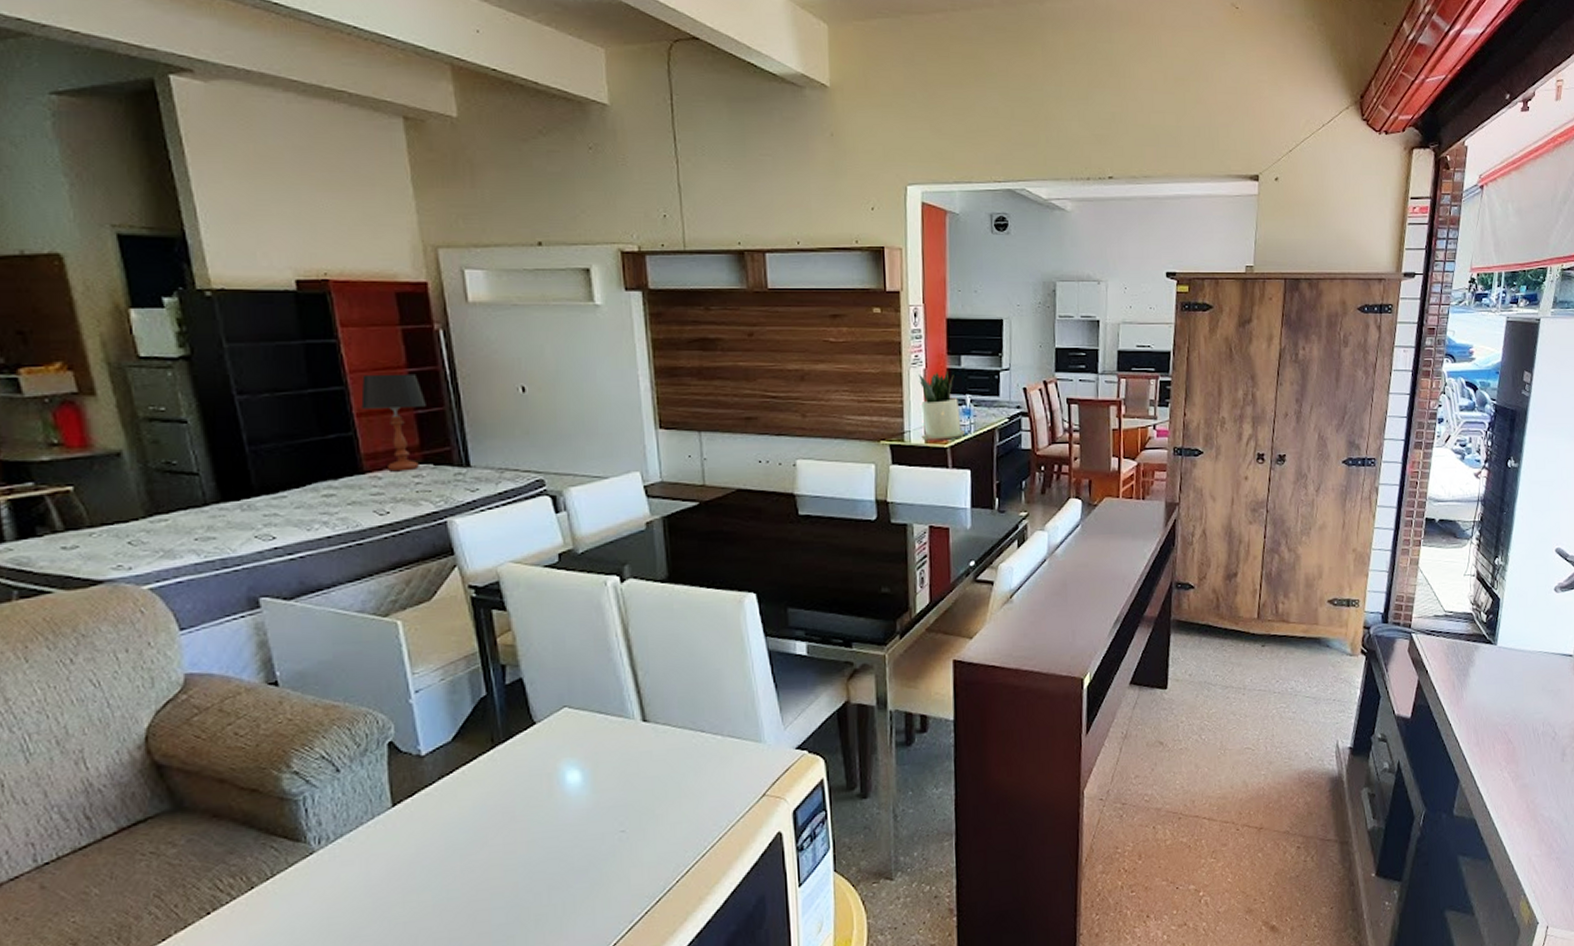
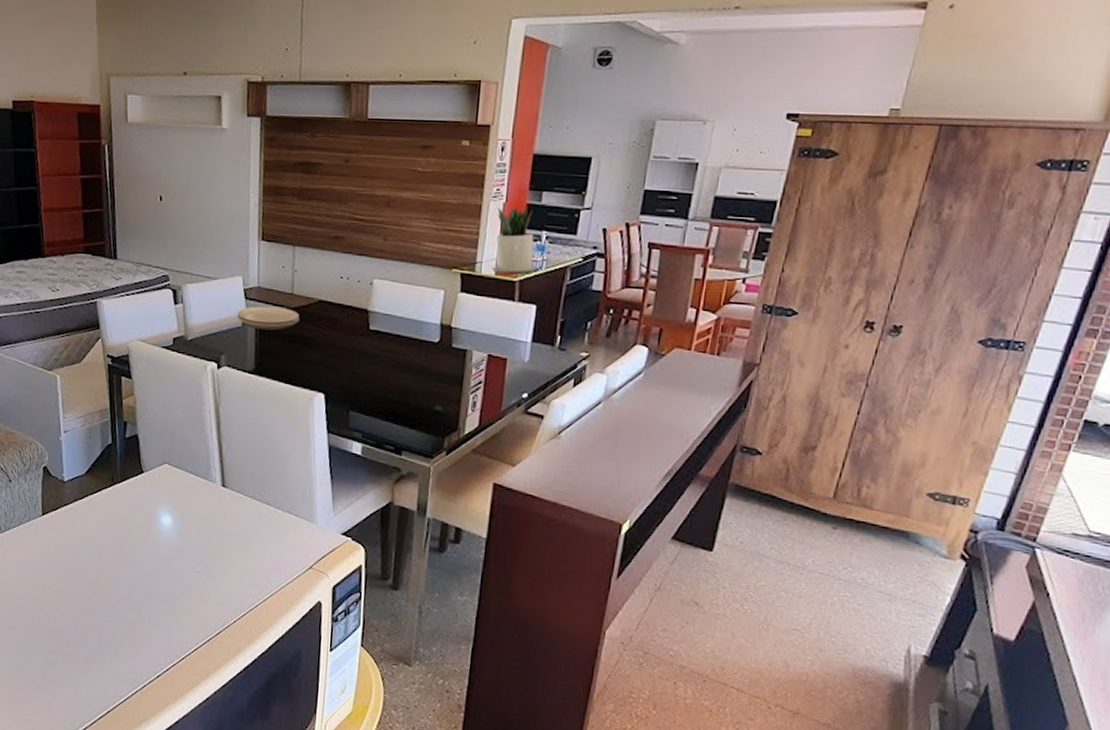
table lamp: present [361,373,426,472] -> none [47,178,91,259]
plate: none [638,501,716,531] -> present [236,306,300,331]

